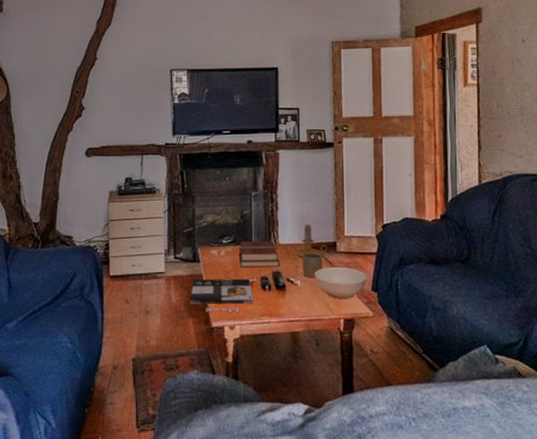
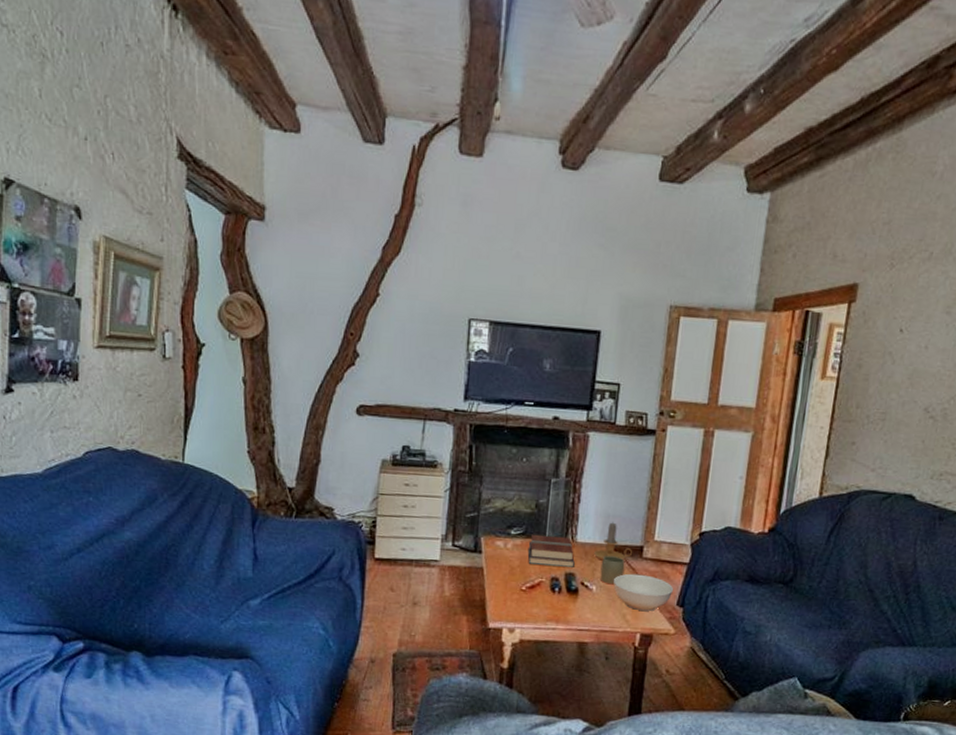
magazine: present [189,278,253,313] -> none [465,572,540,615]

